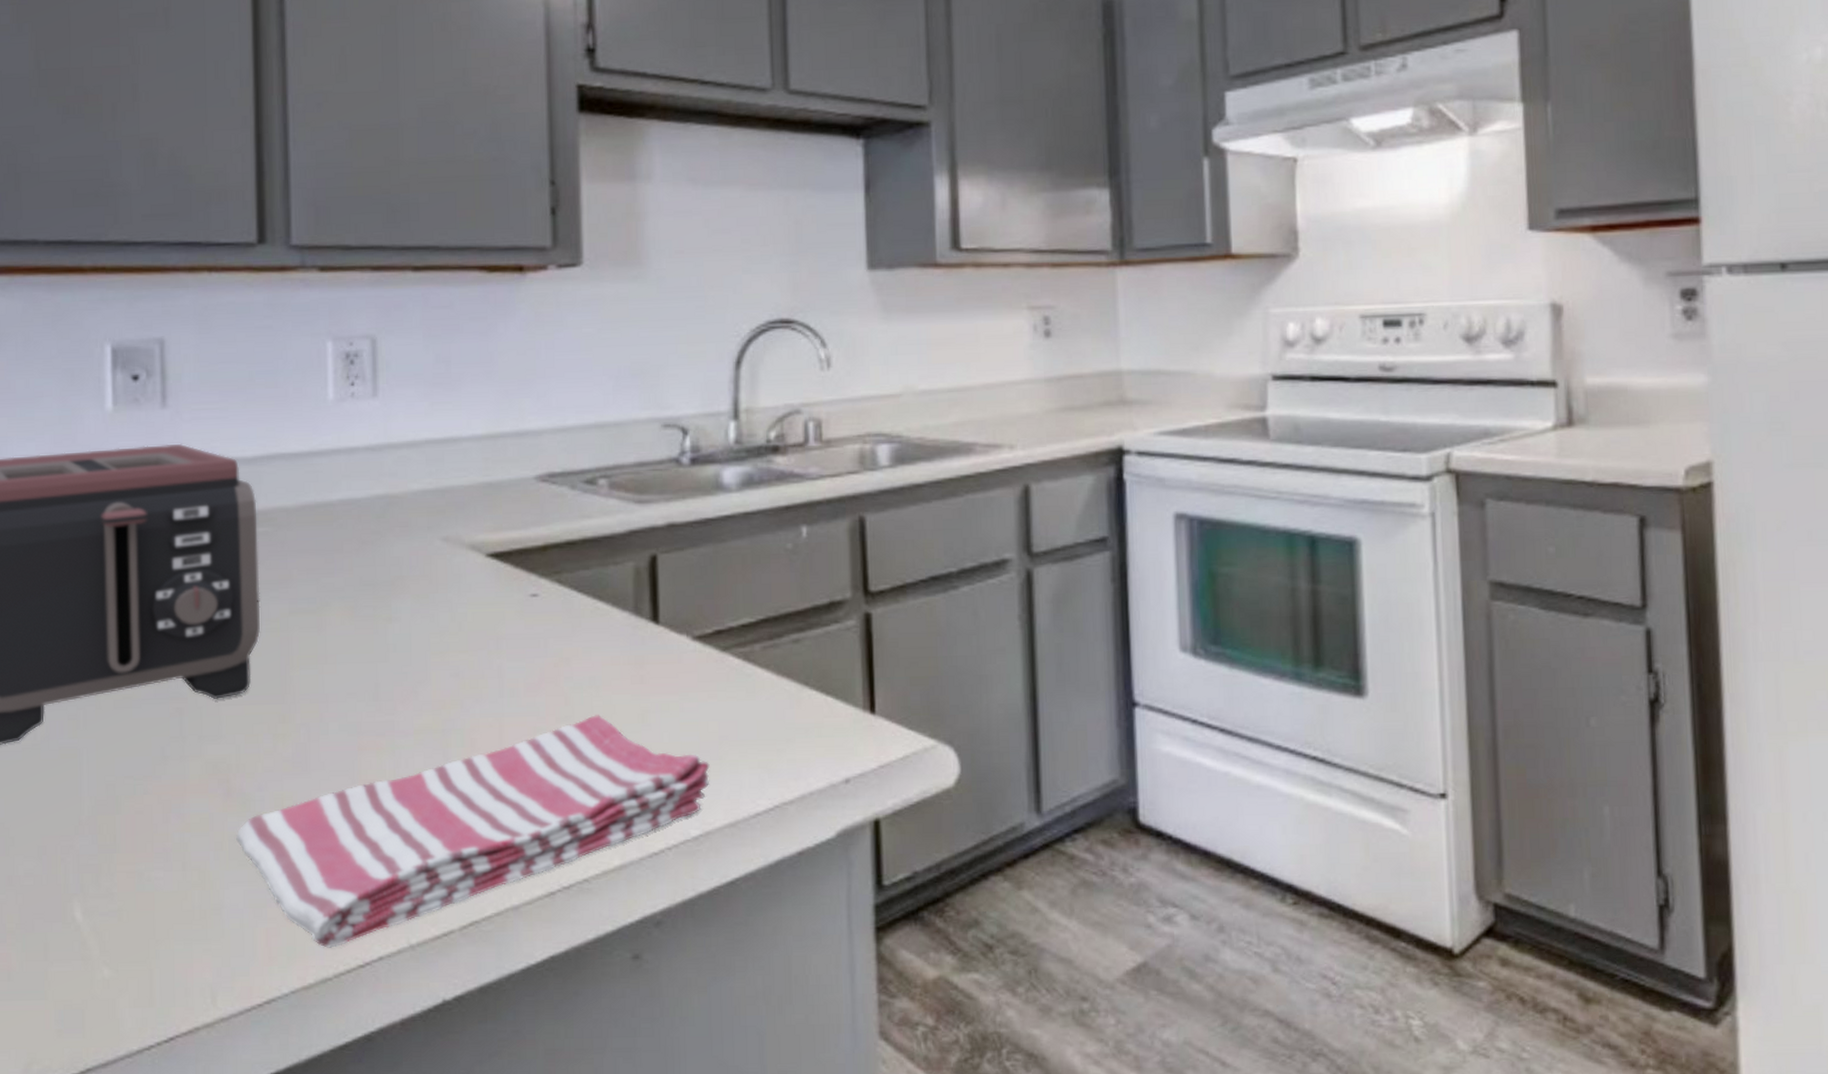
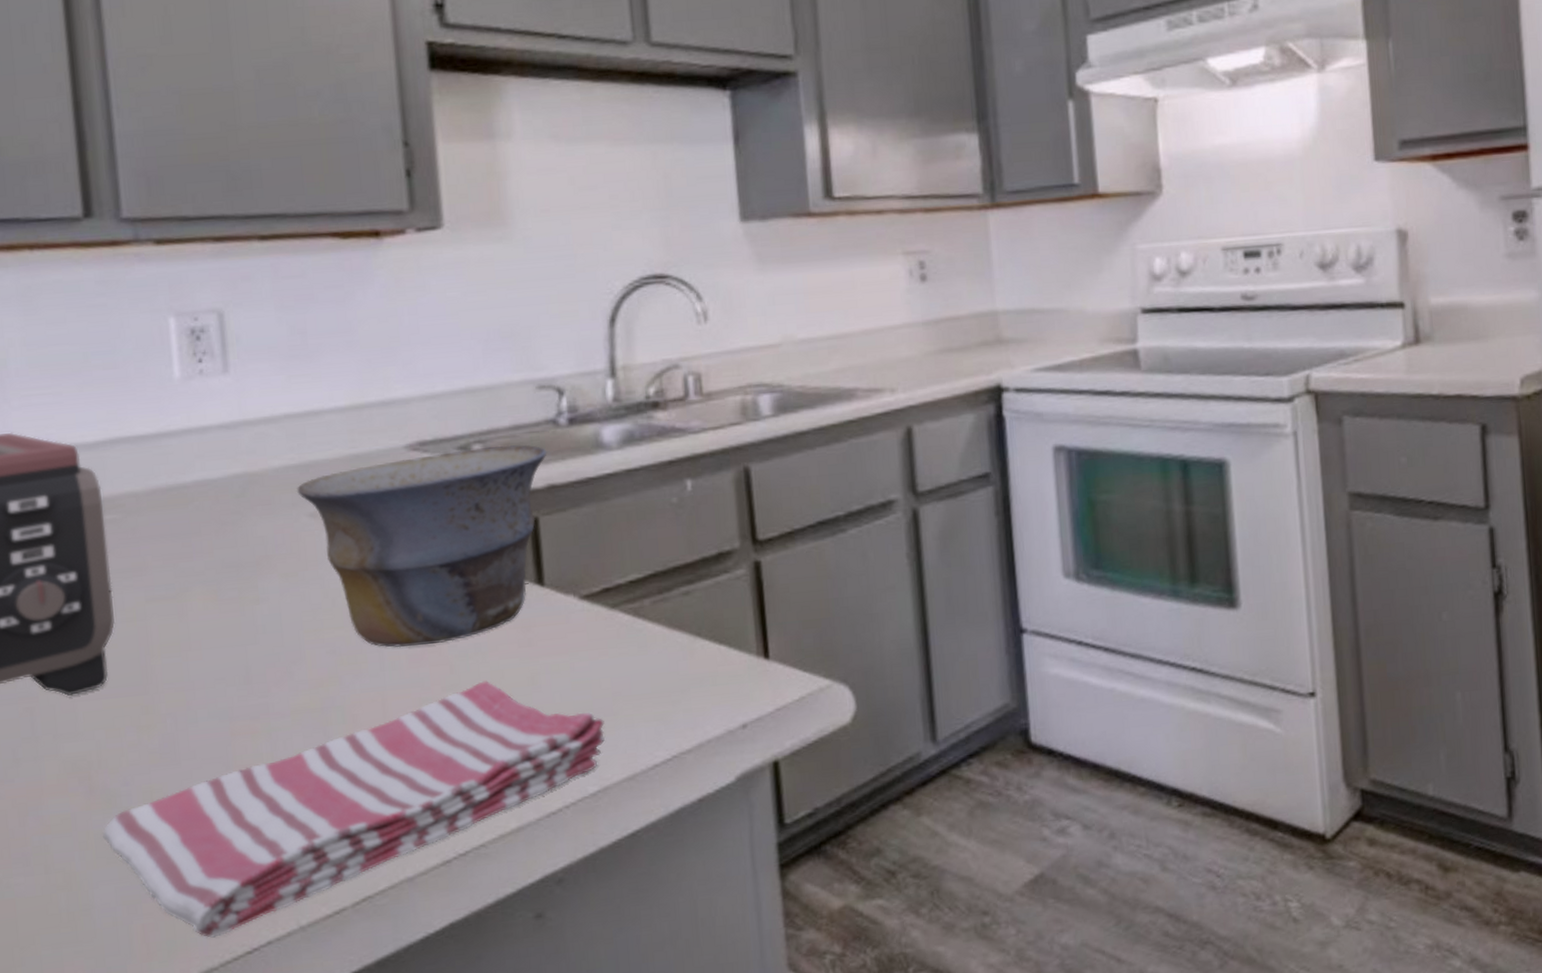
bowl: none [432,481,669,676] -> present [296,444,547,648]

